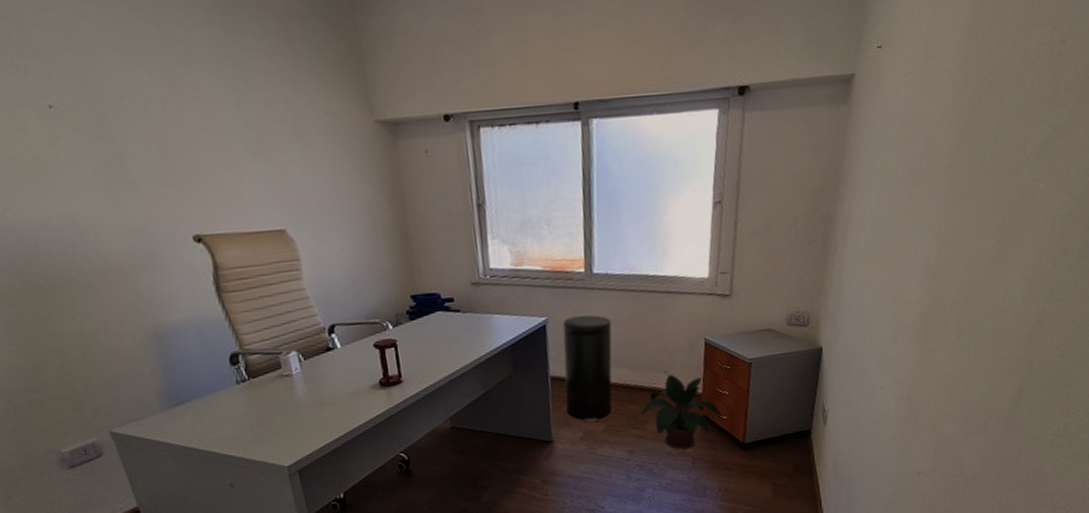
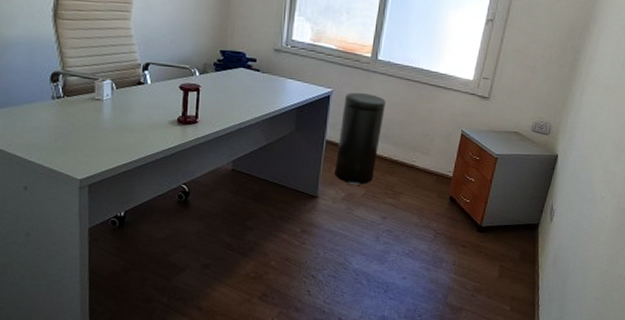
potted plant: present [641,371,722,450] -> none [398,152,466,223]

